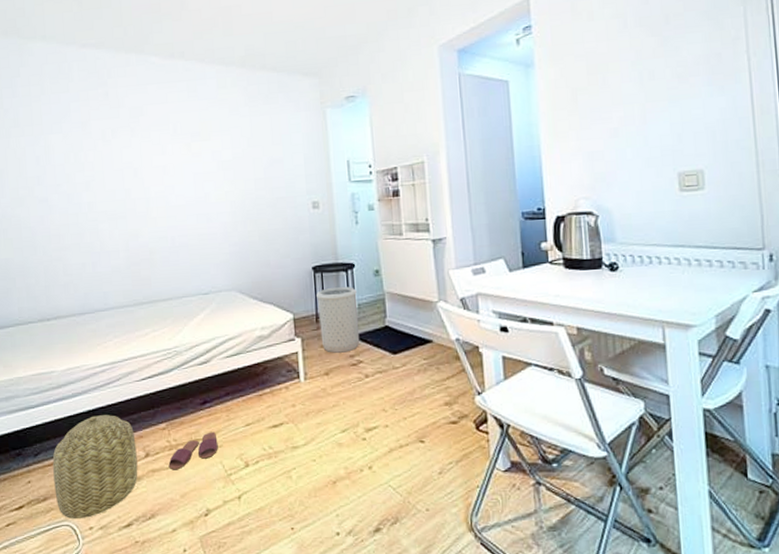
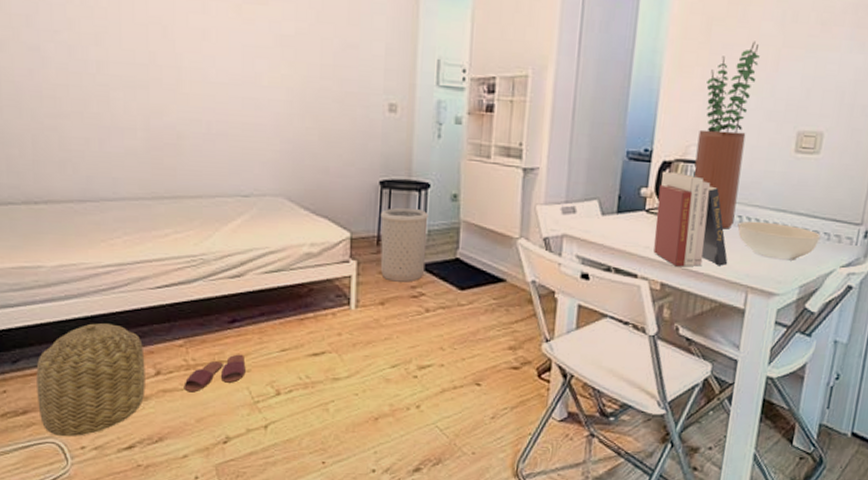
books: none [557,224,638,311] -> present [653,171,728,267]
vase: none [582,101,635,270] -> present [695,41,760,229]
bowl: none [639,258,725,293] -> present [737,221,821,261]

